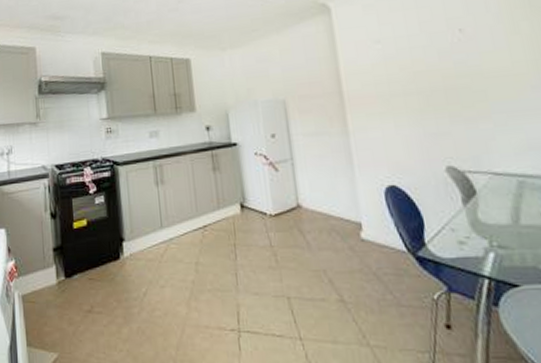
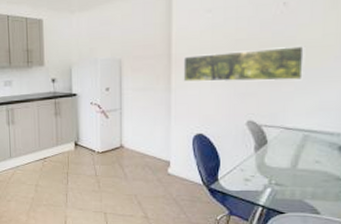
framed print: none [357,75,502,123] -> present [183,46,306,82]

